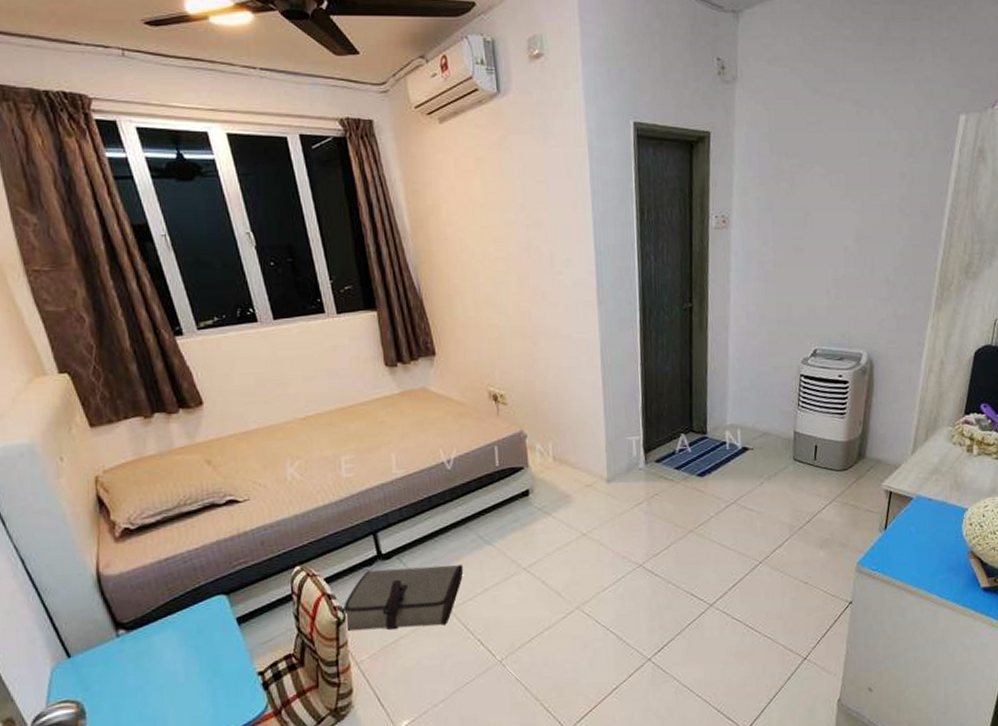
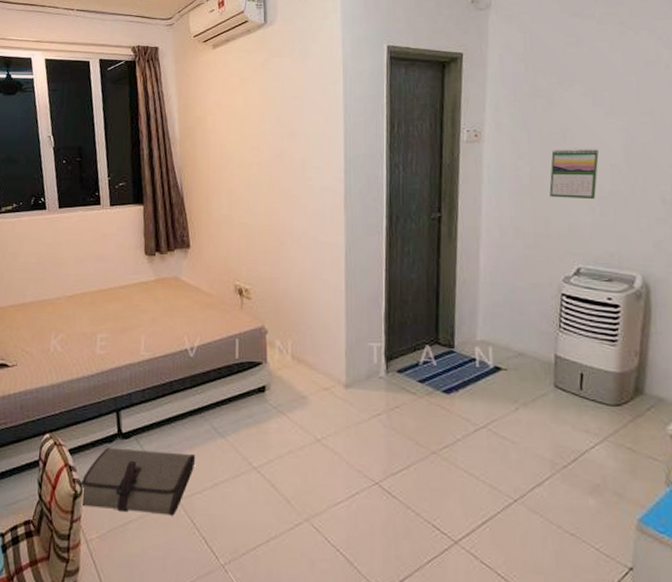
calendar: none [791,232,835,283] -> present [549,148,599,200]

